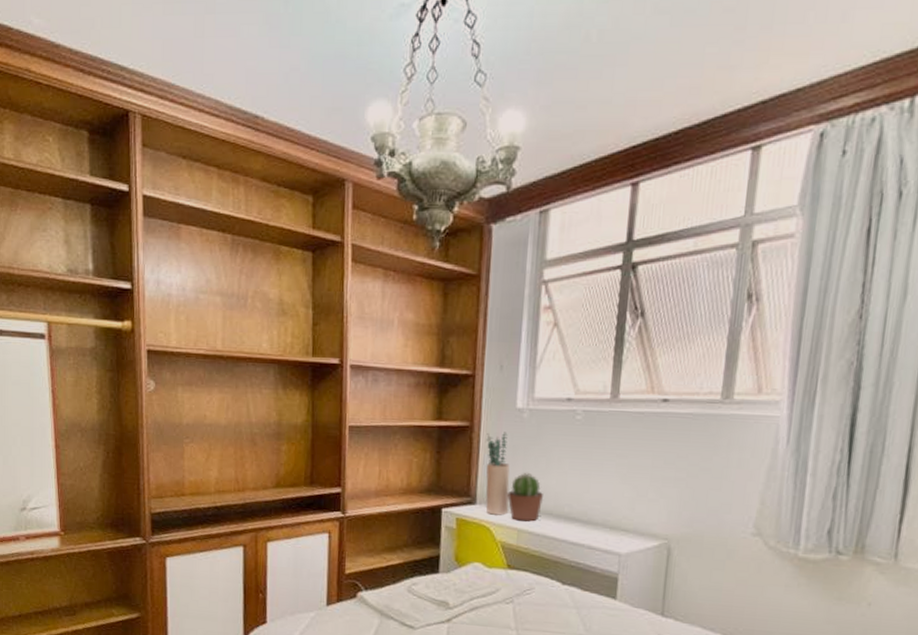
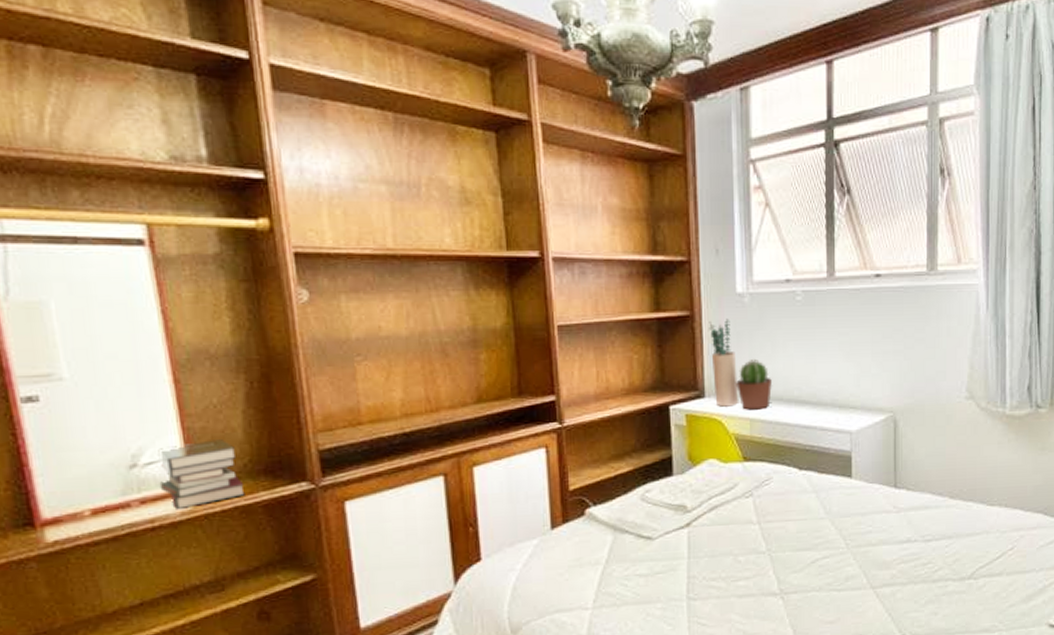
books: none [39,495,96,547] -> present [158,439,245,510]

